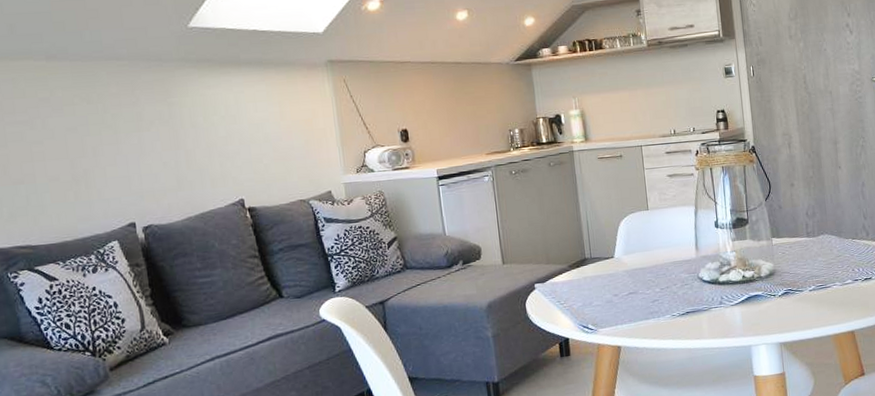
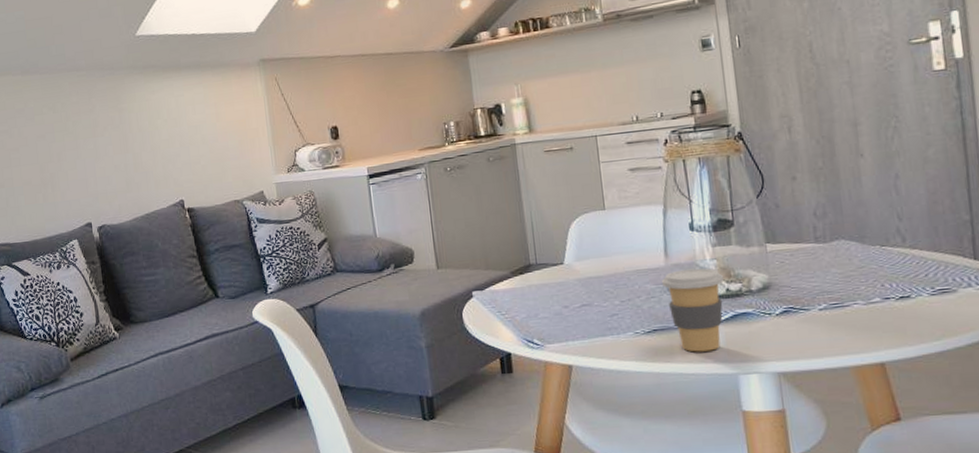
coffee cup: none [693,259,741,330] -> present [662,268,724,352]

